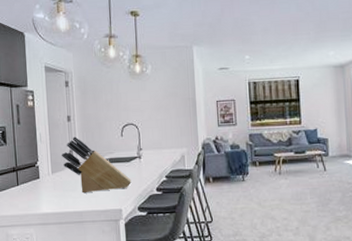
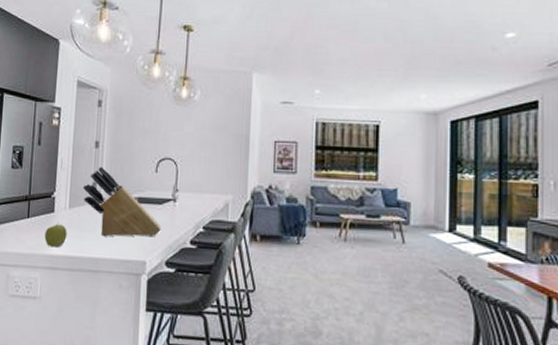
apple: none [34,186,53,207] -> present [44,222,67,248]

